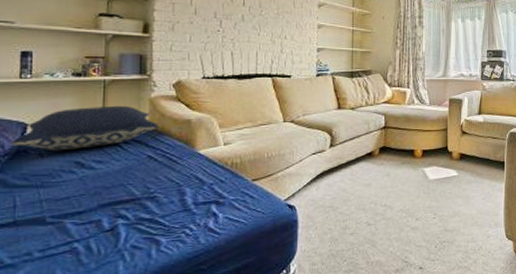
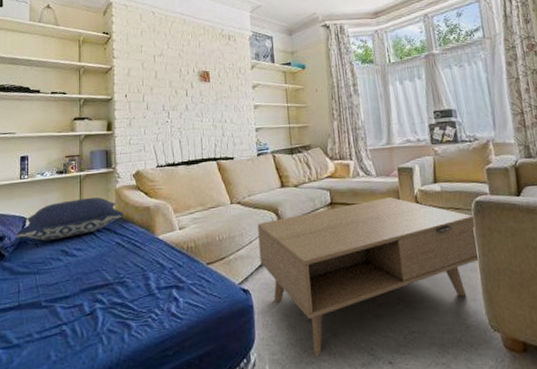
coffee table: none [309,125,507,265] -> present [257,197,481,357]

